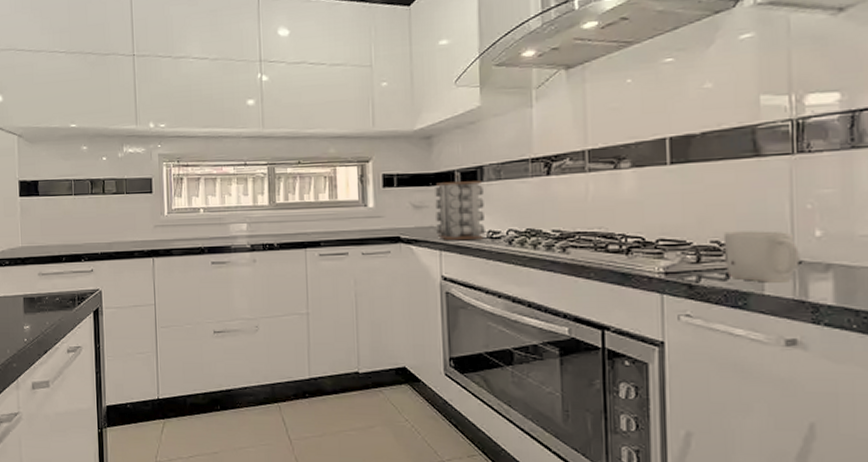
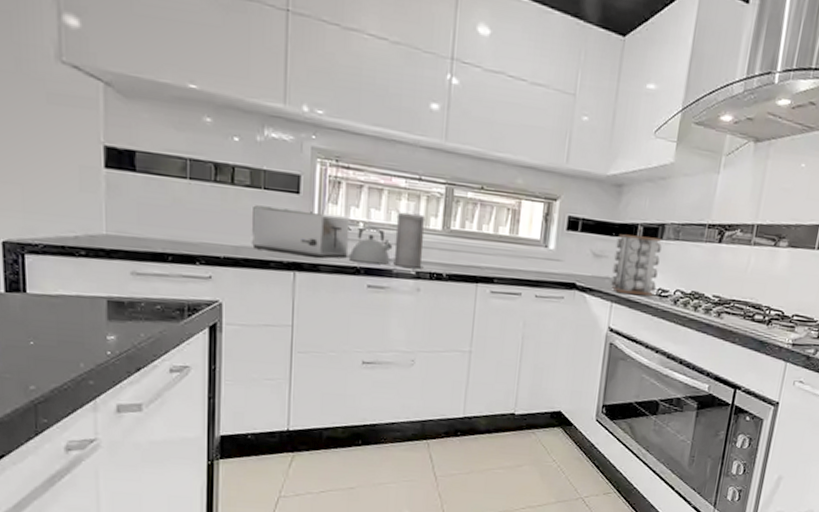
toaster: none [119,205,194,245] -> present [252,205,350,259]
kettle: none [194,211,229,243] -> present [348,226,393,265]
canister: none [229,194,256,243] -> present [393,212,426,269]

